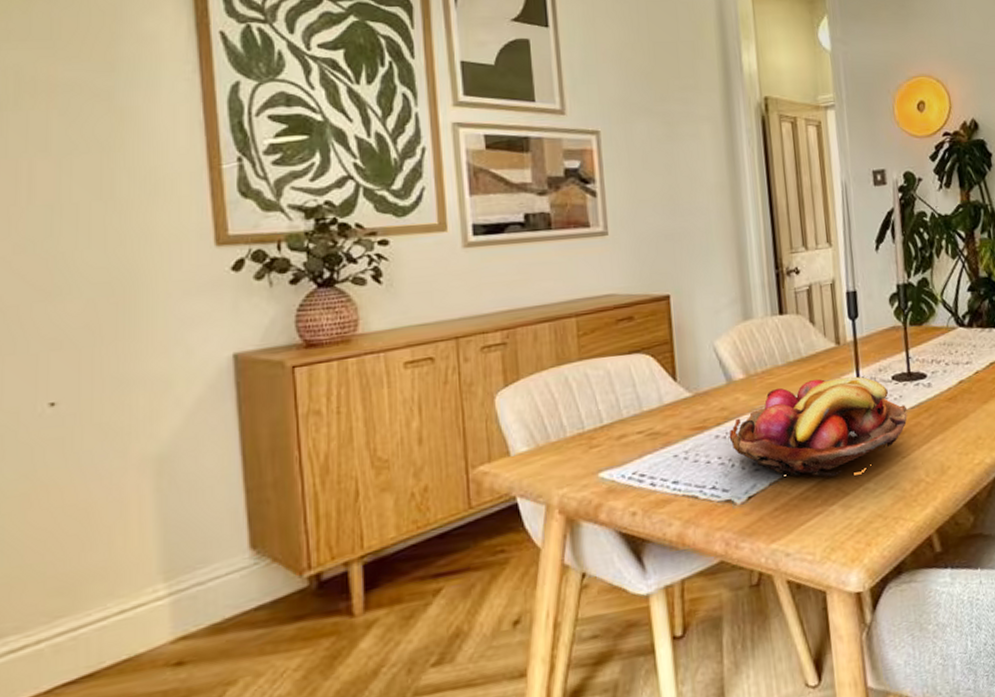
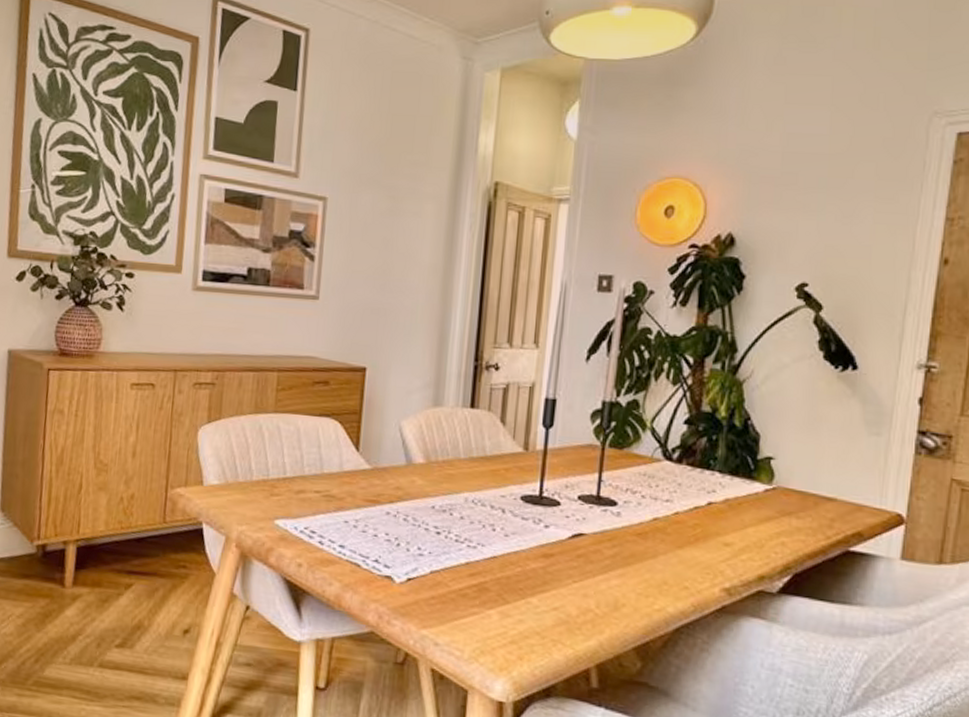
fruit basket: present [729,376,907,479] -> none [399,480,588,585]

